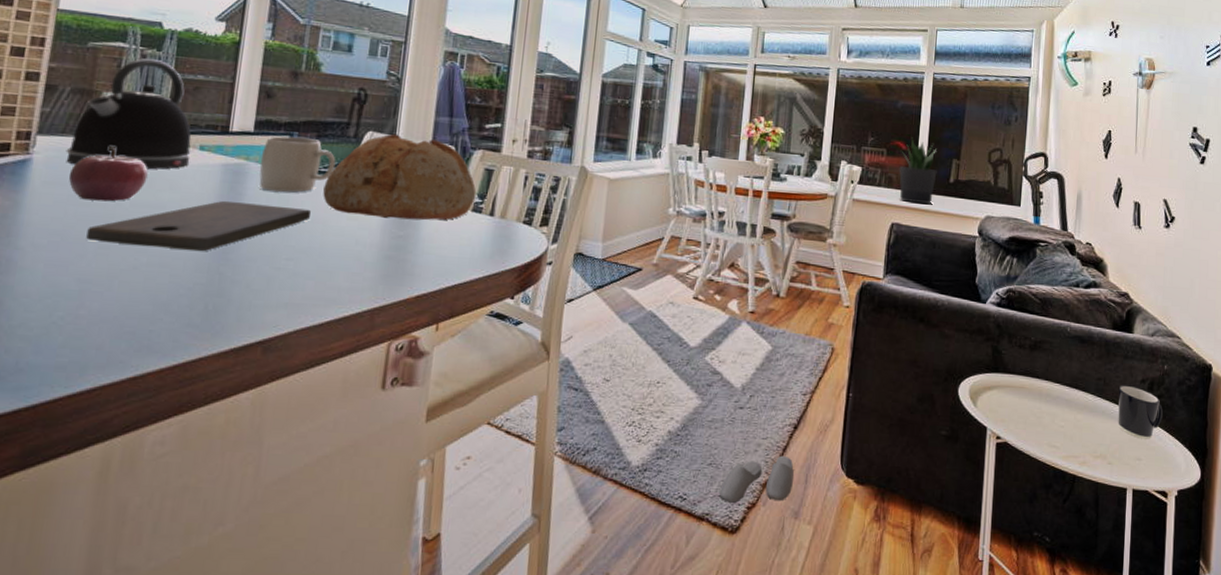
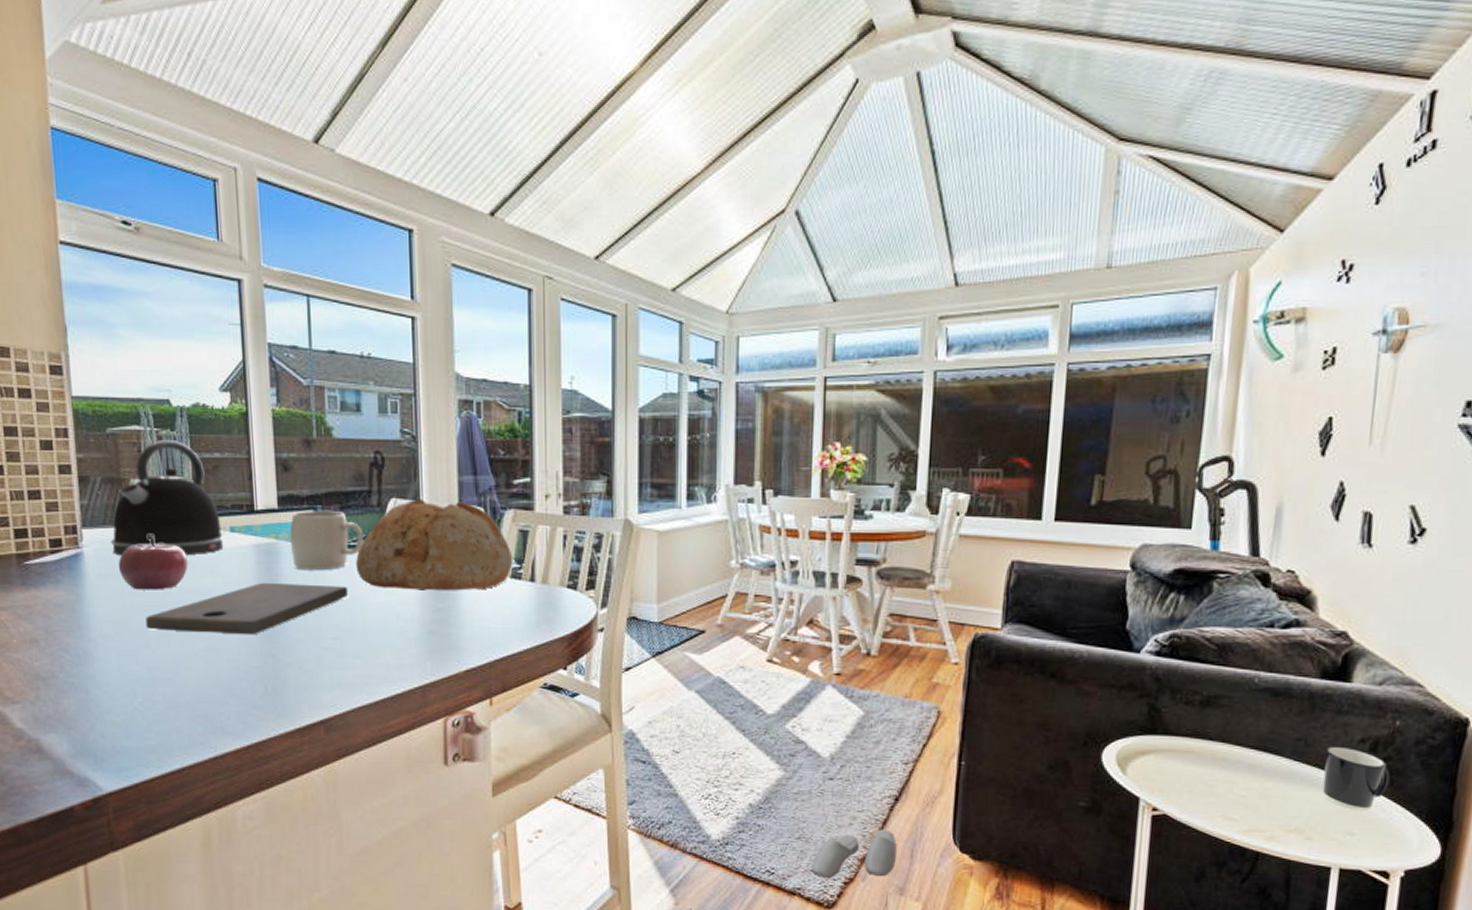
planter: present [899,137,937,205] -> none [1021,451,1073,535]

